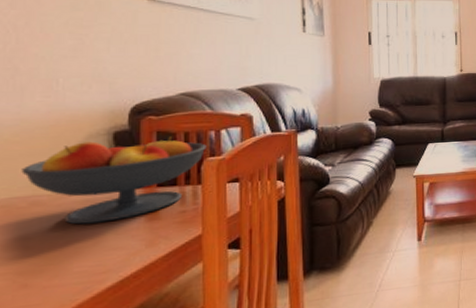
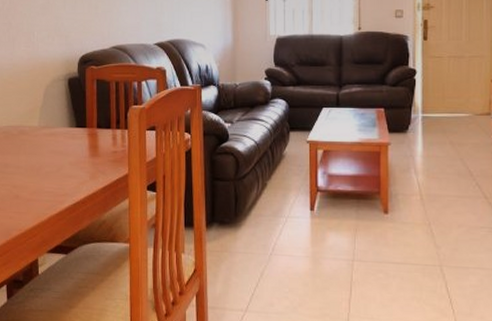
fruit bowl: present [21,136,207,225] -> none [14,85,131,154]

